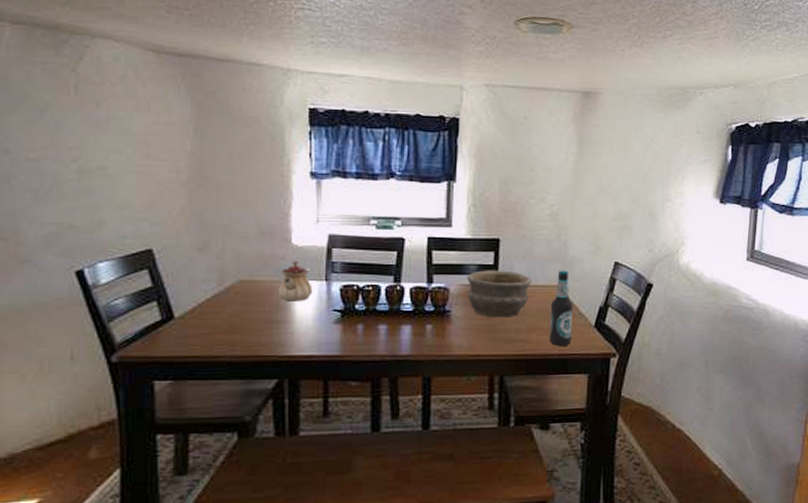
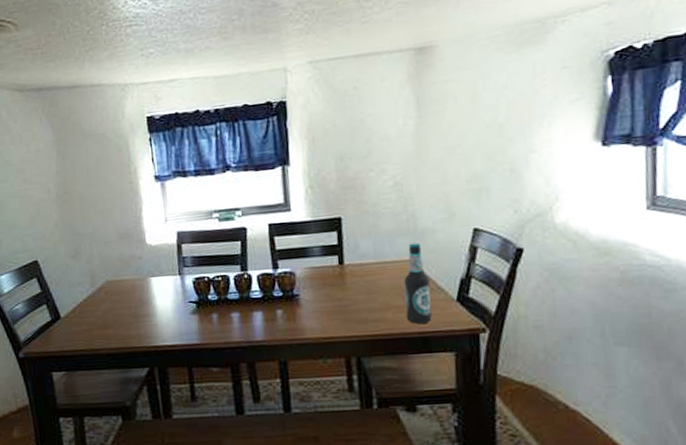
teapot: present [279,260,313,302] -> none [140,258,169,297]
bowl: present [467,270,531,318] -> none [312,249,380,299]

